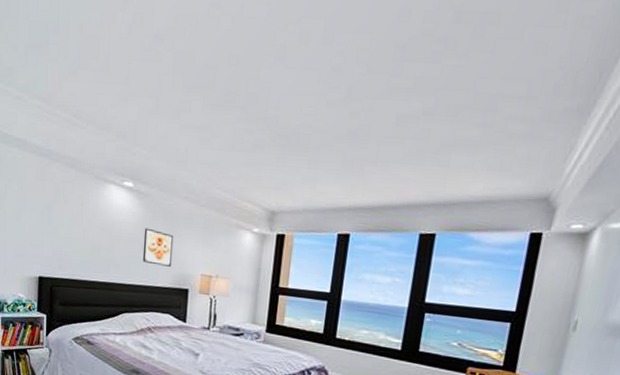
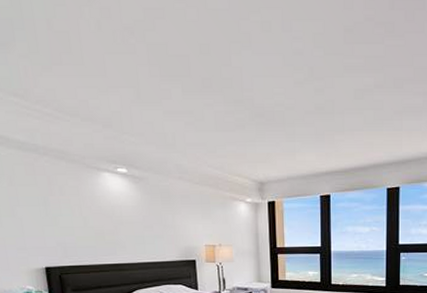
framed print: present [142,228,174,267] -> none [144,209,177,242]

